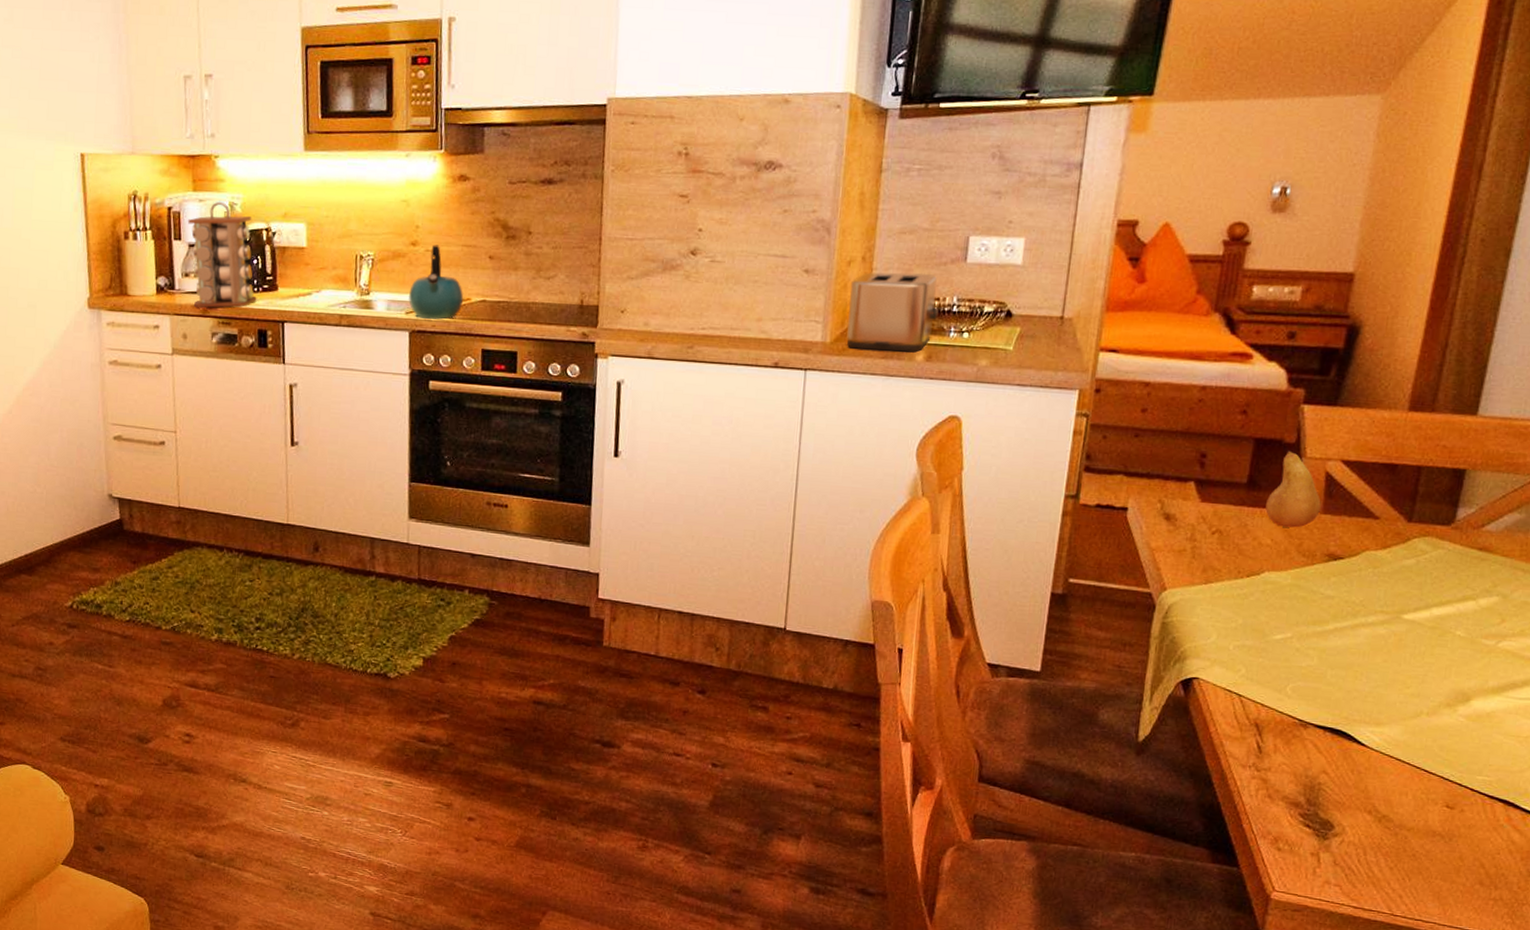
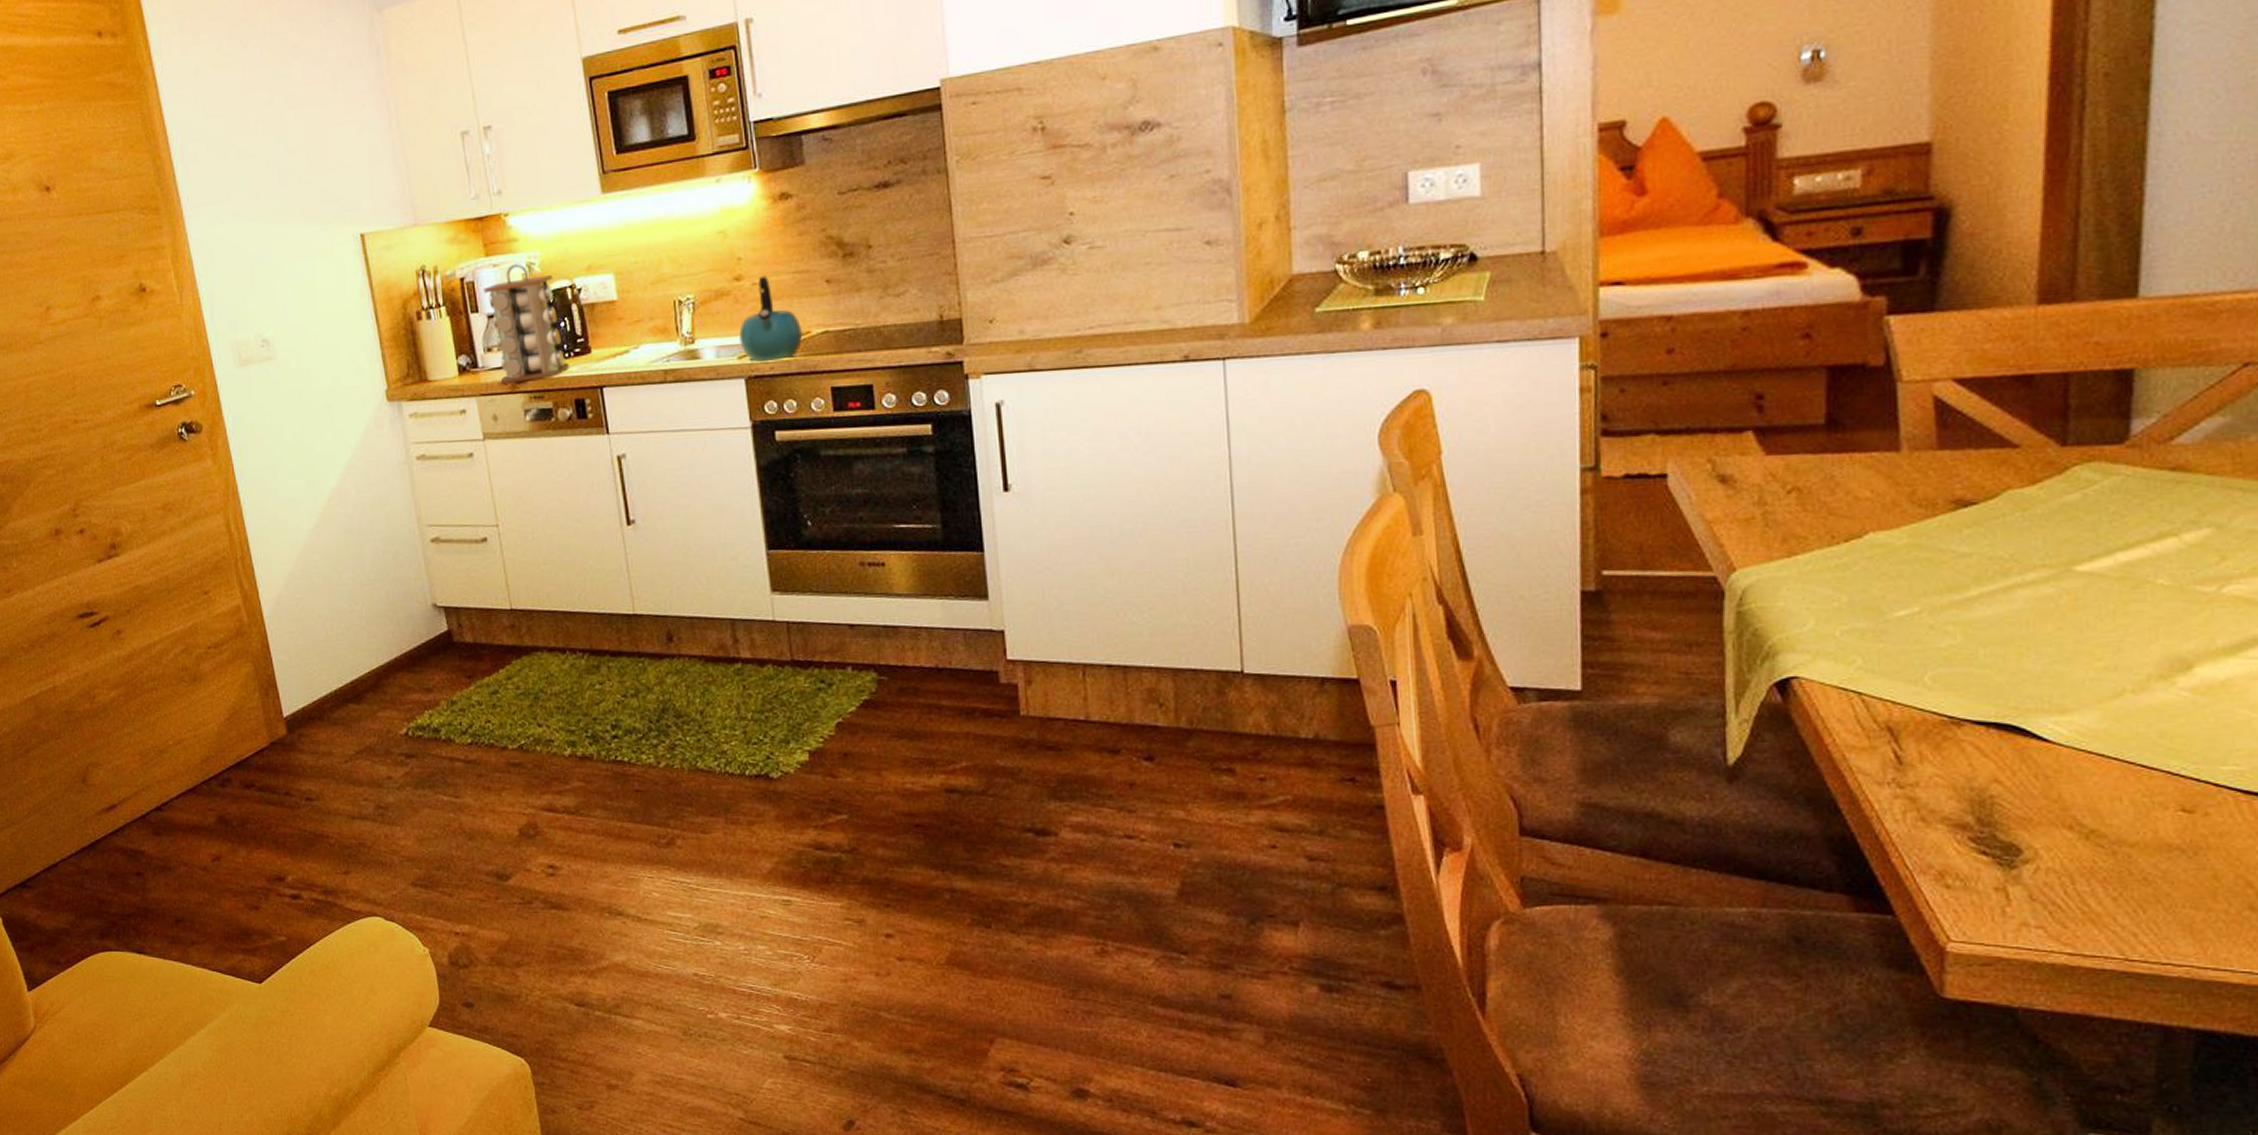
toaster: present [847,272,939,354] -> none [1265,223,1382,326]
fruit: present [1265,450,1321,528] -> none [1856,375,1934,473]

